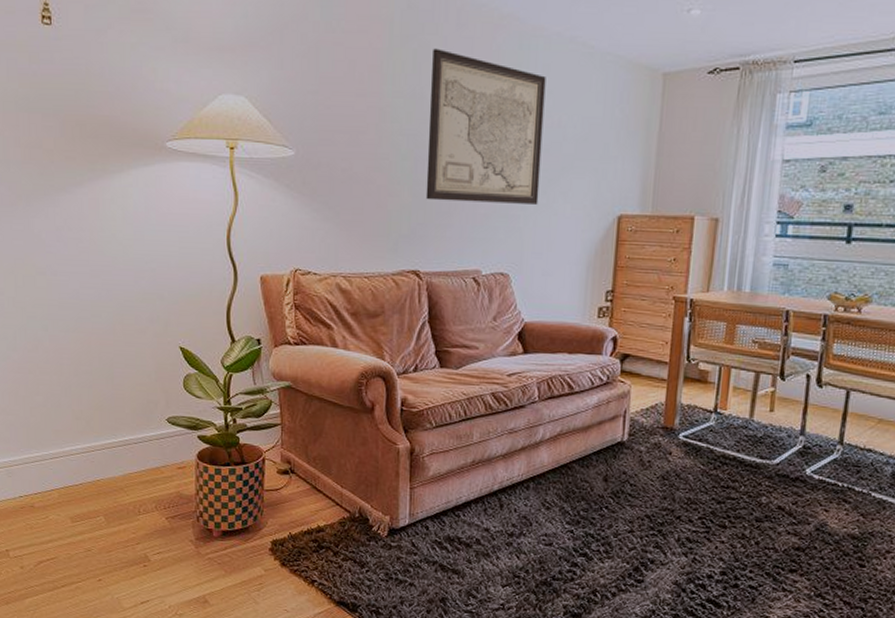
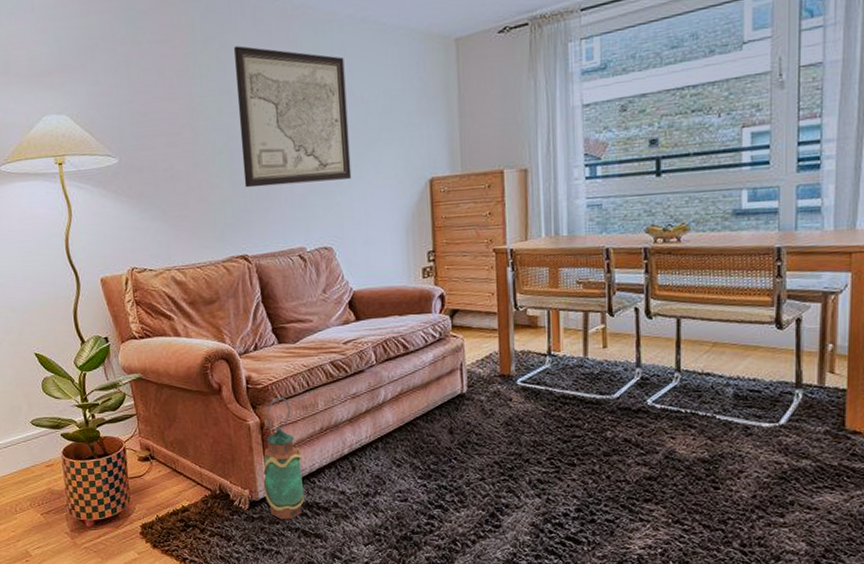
lantern: none [405,424,450,551] -> present [263,398,305,519]

